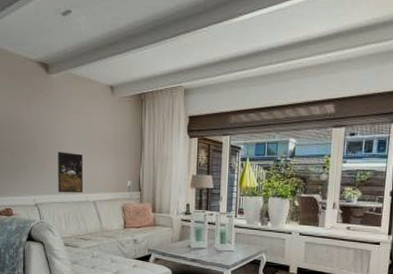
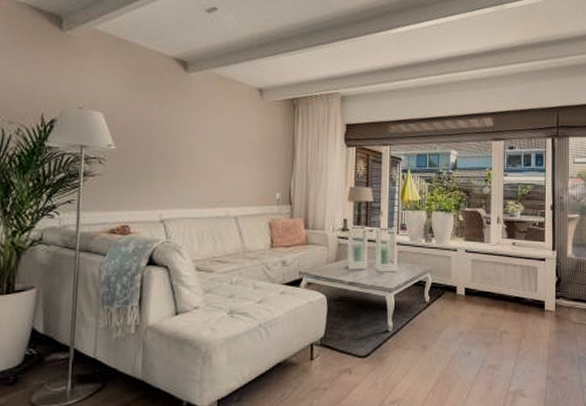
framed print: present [58,152,83,193] -> none [191,159,224,207]

